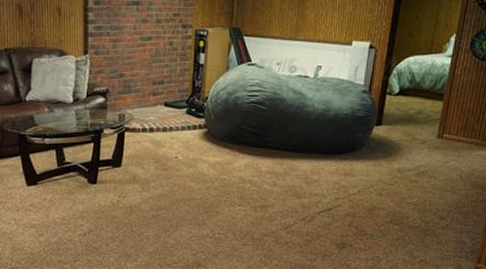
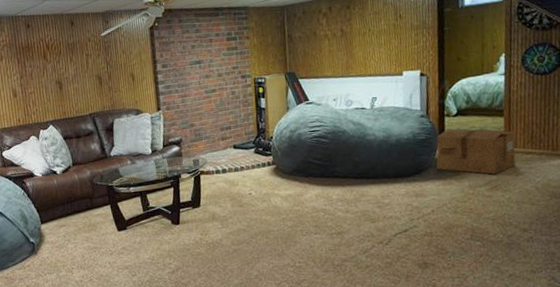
cardboard box: none [370,108,452,159] -> present [436,128,516,175]

